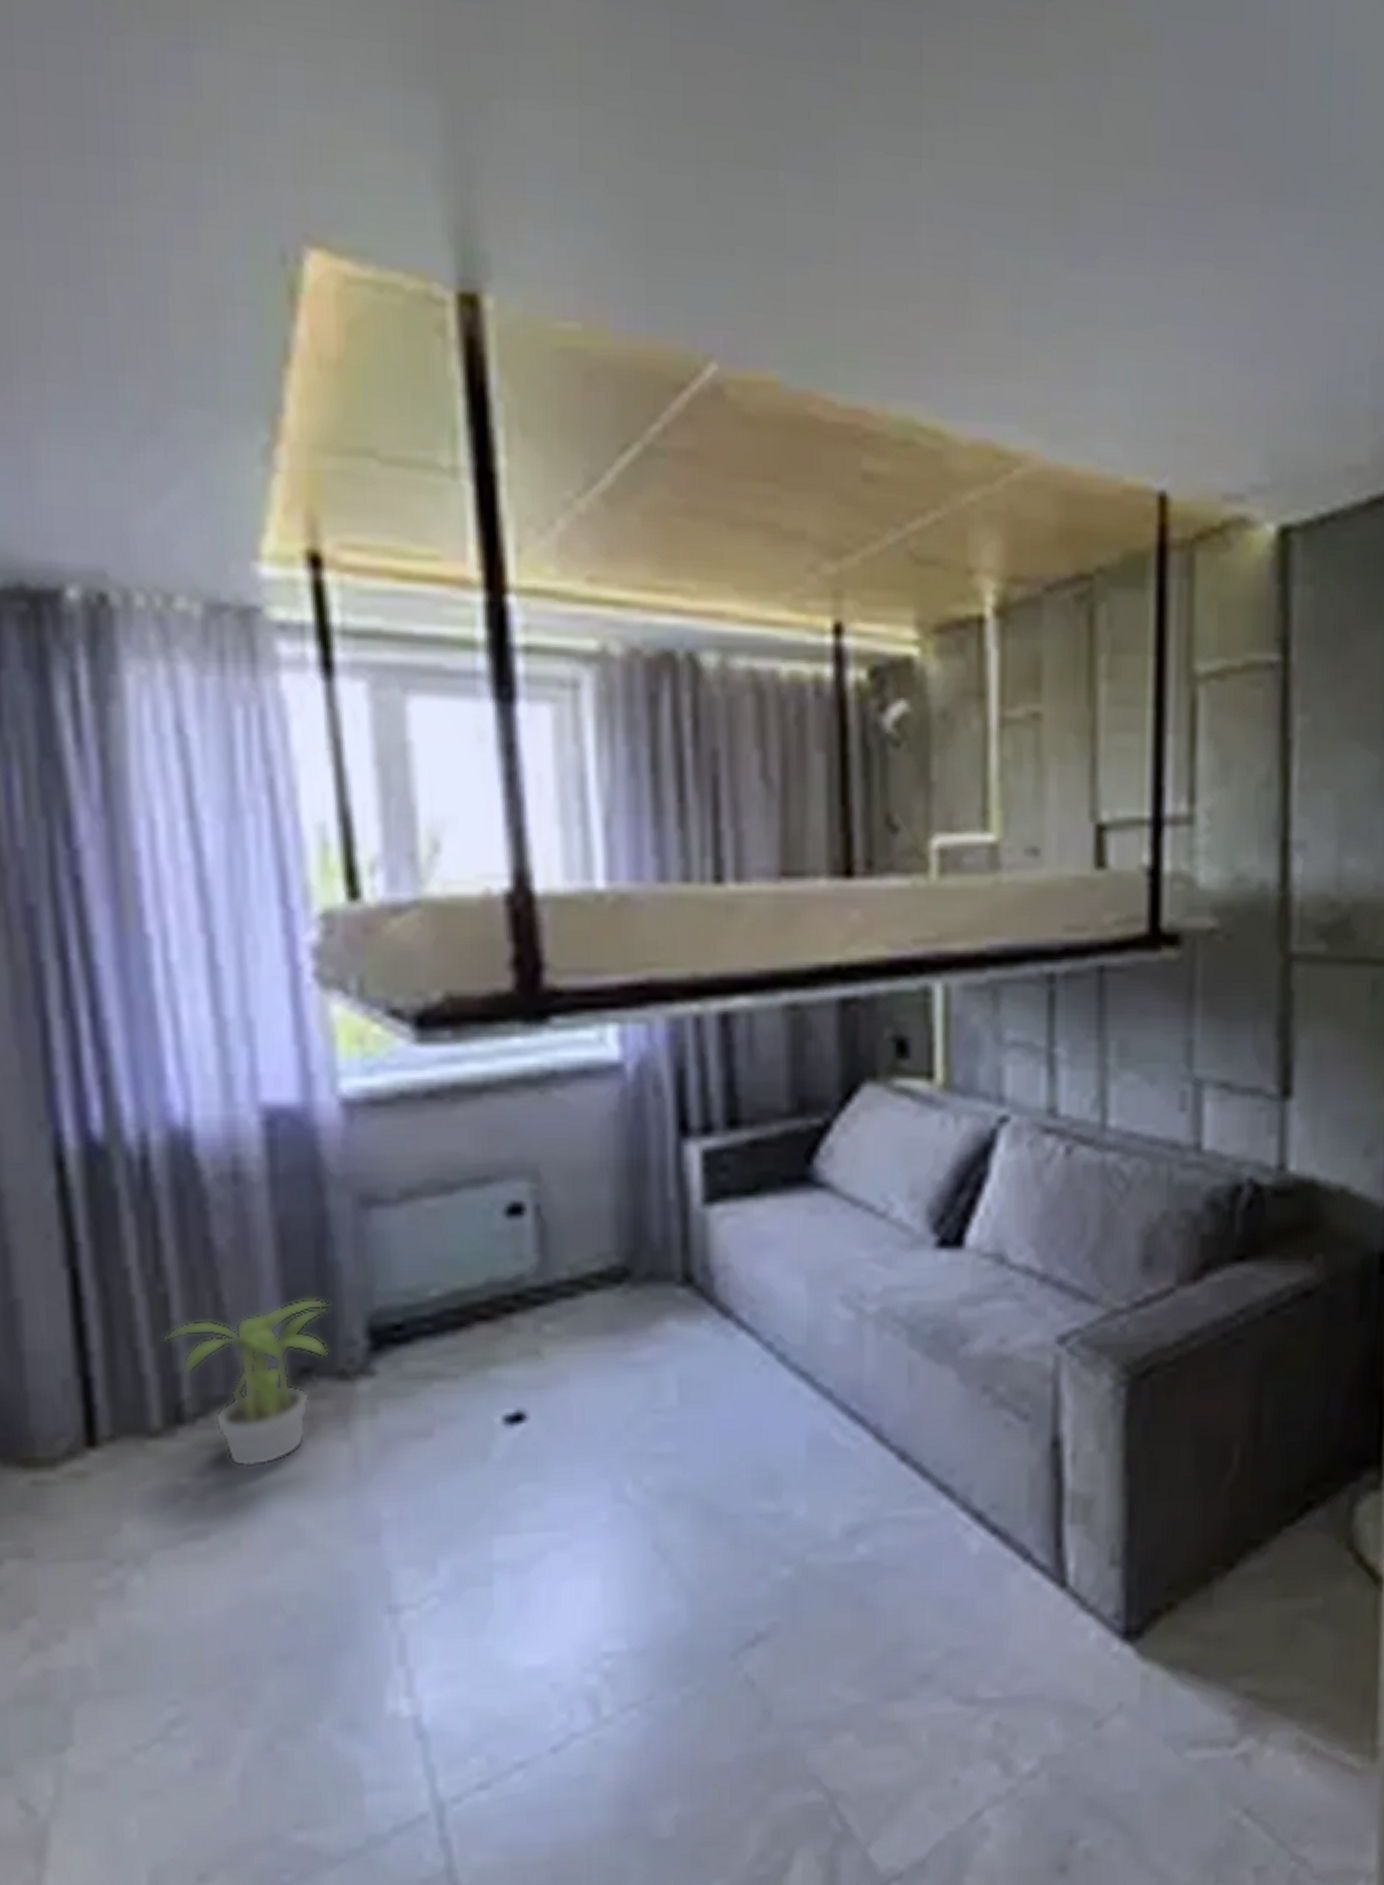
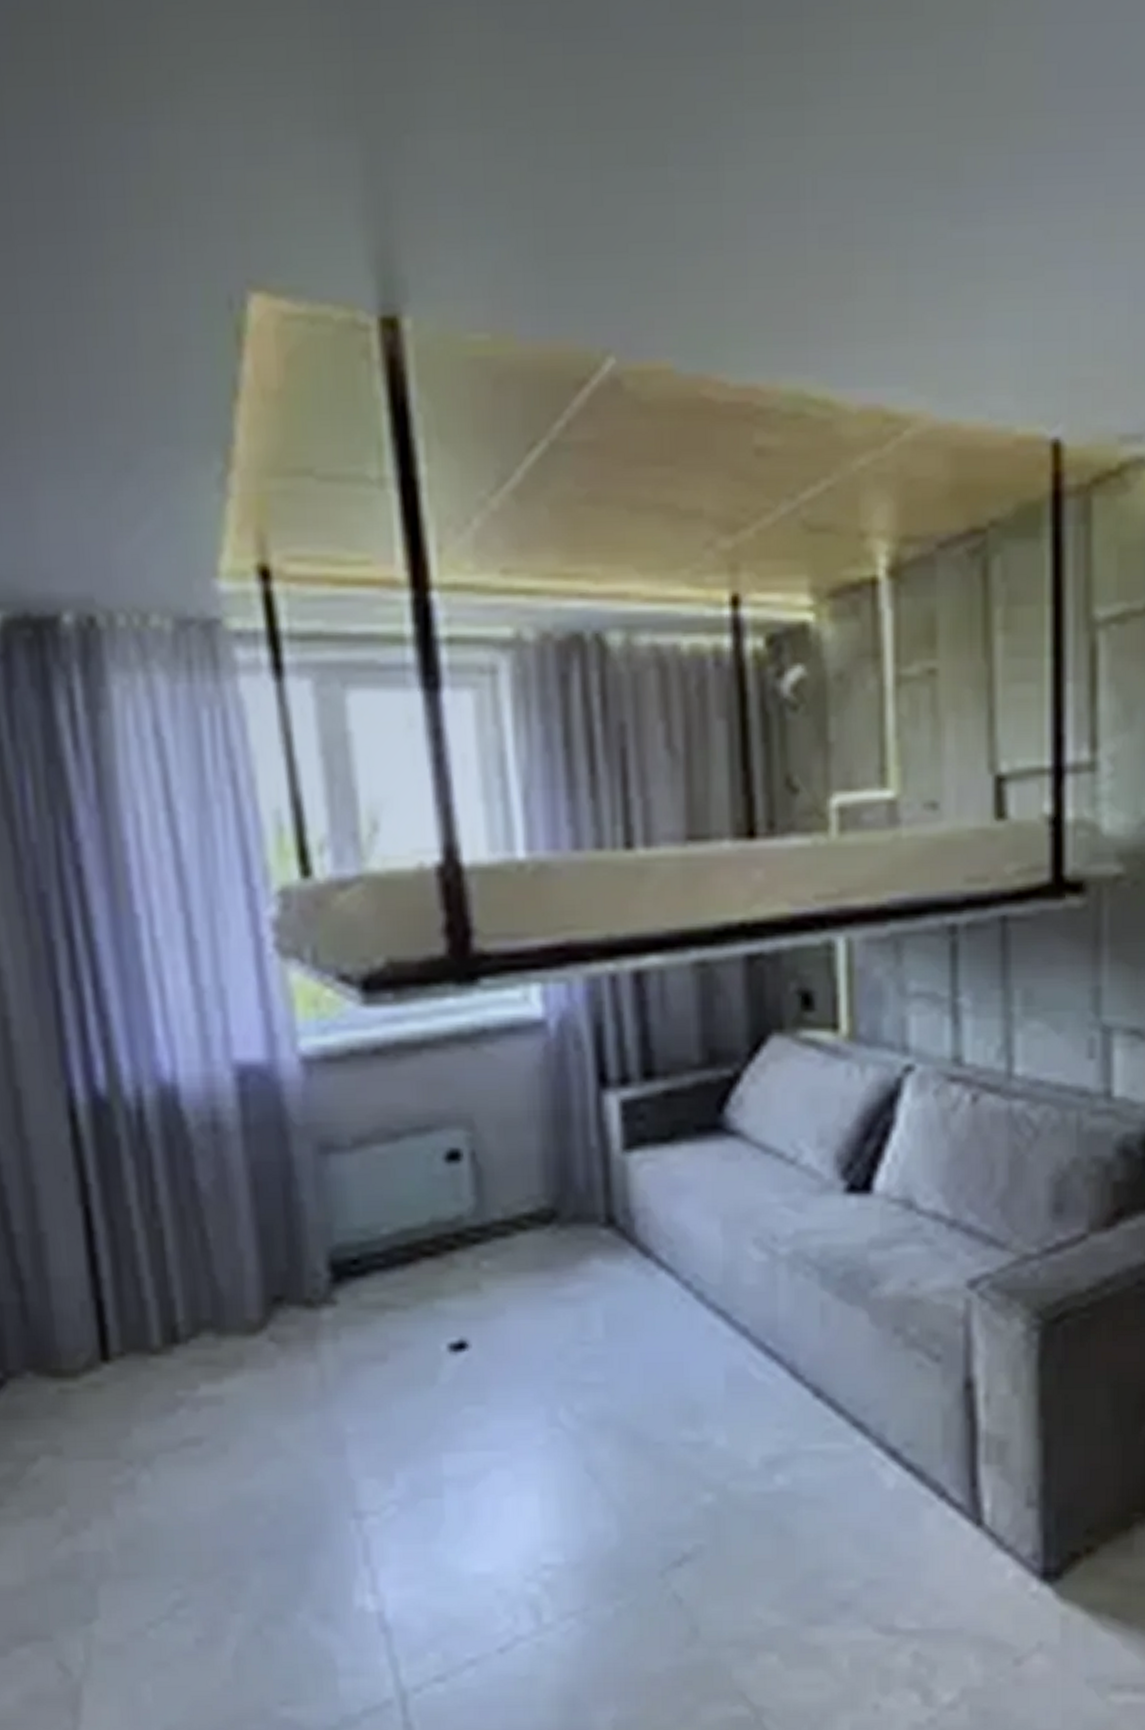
potted plant: present [161,1298,331,1468] -> none [158,1234,298,1384]

